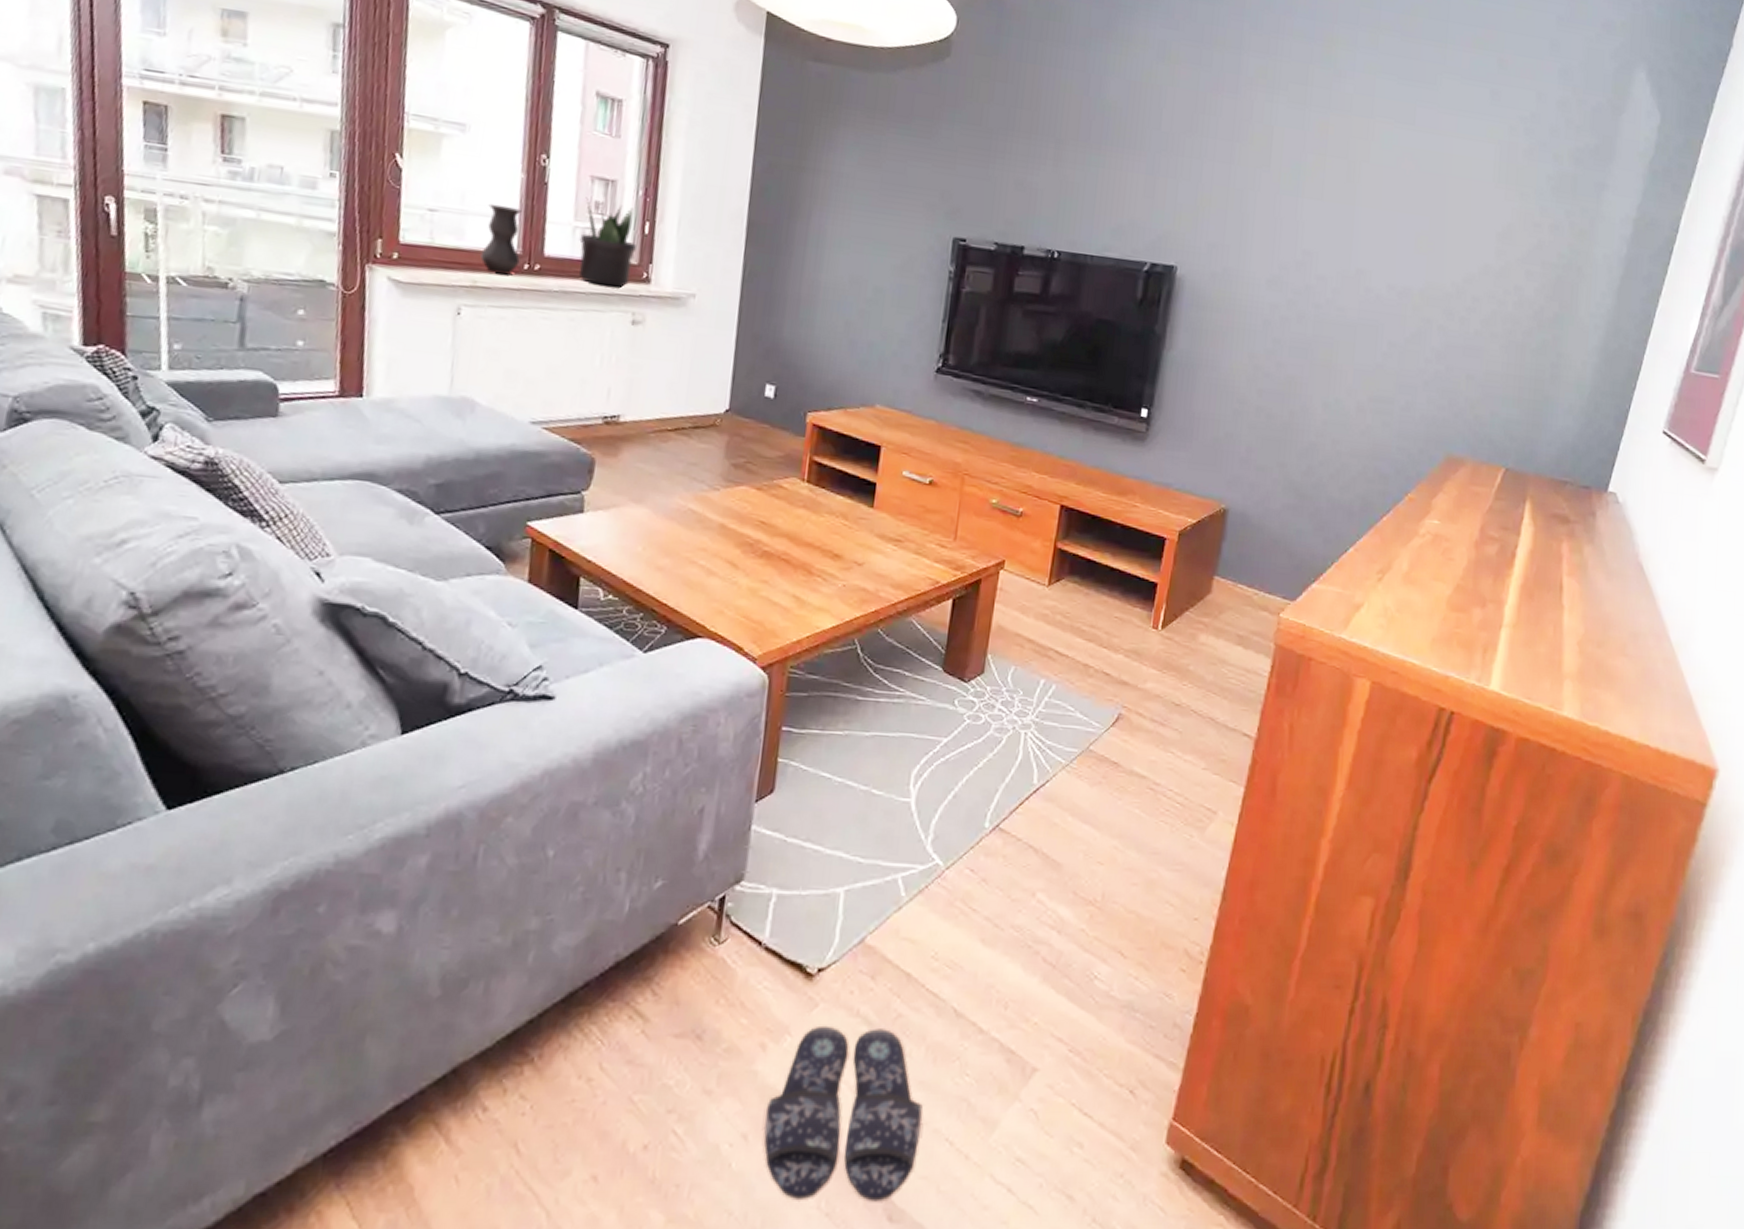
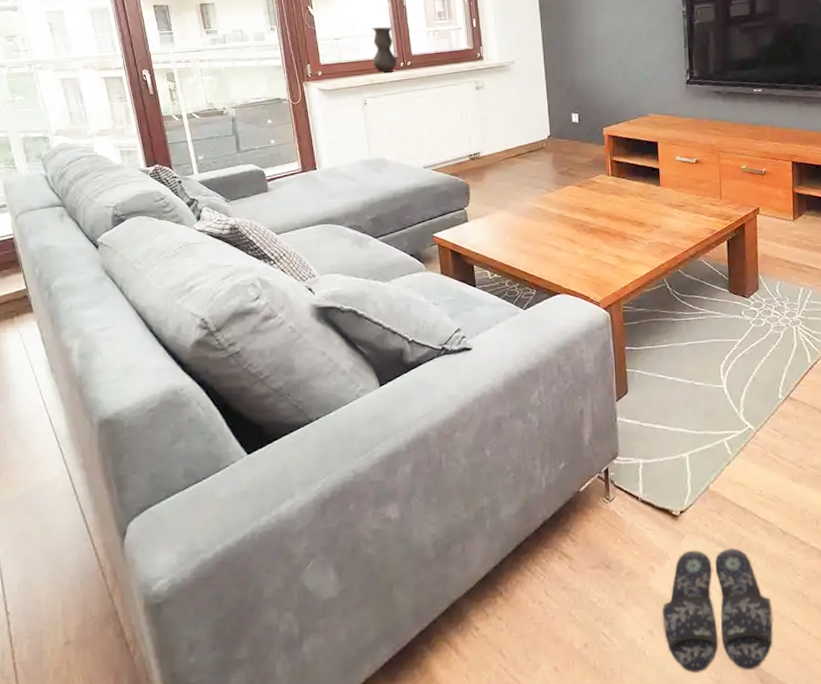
planter: present [579,197,636,287] -> none [431,10,470,68]

